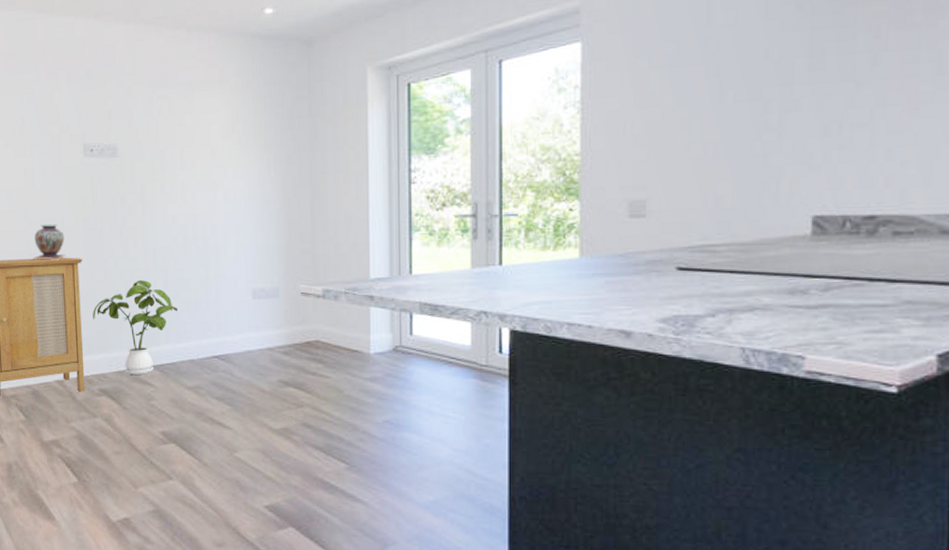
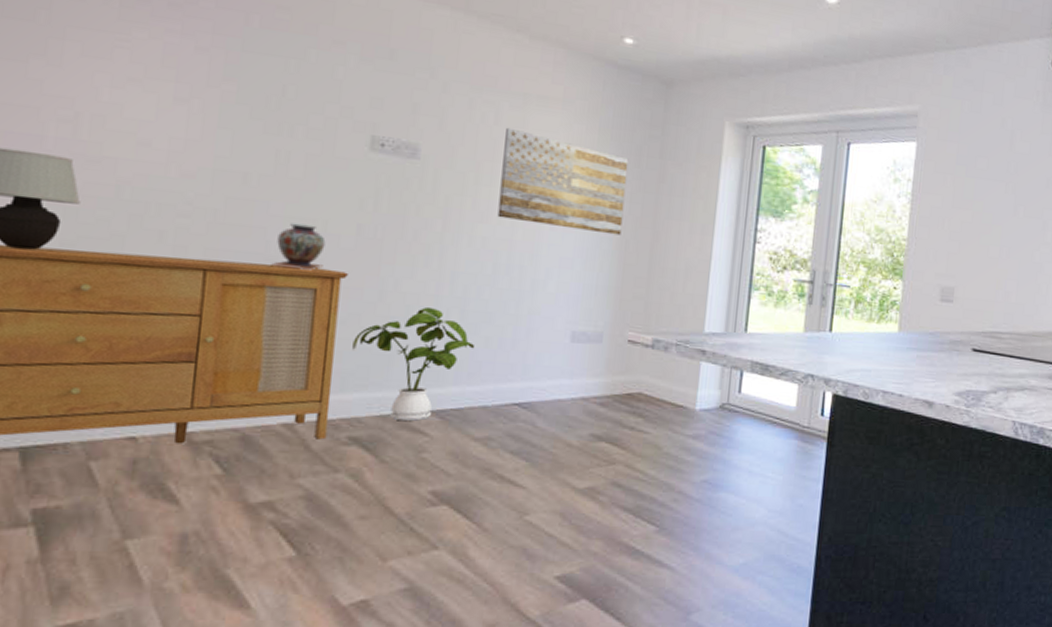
wall art: none [178,115,284,197] -> present [497,127,629,236]

